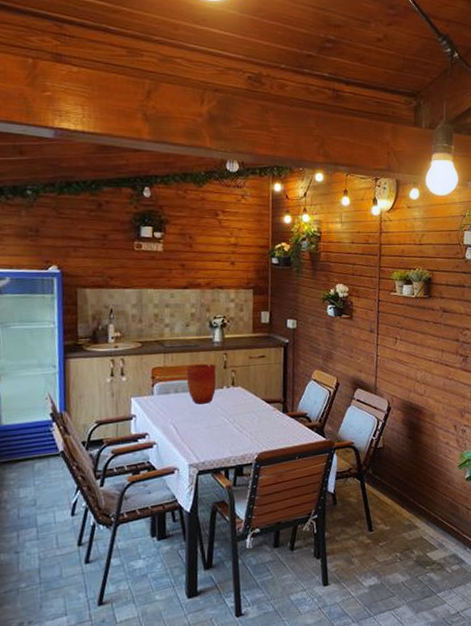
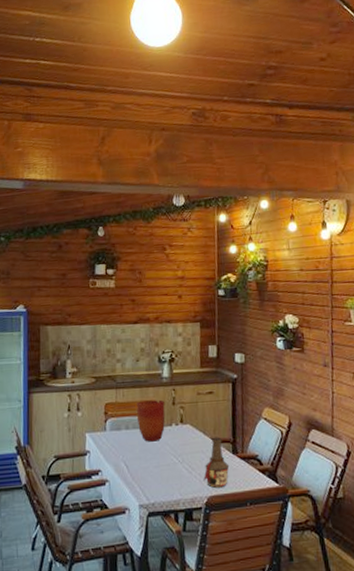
bottle: none [254,397,280,445] -> present [203,437,230,488]

